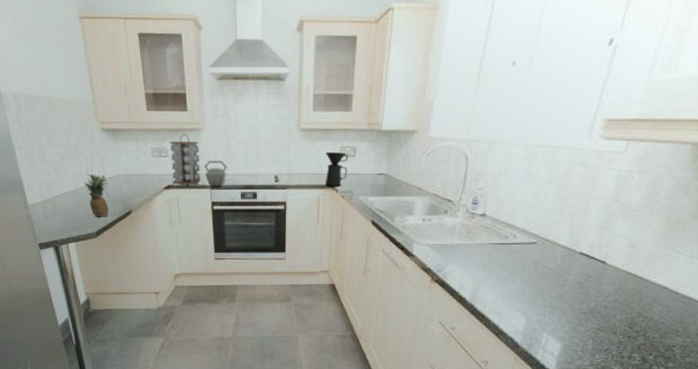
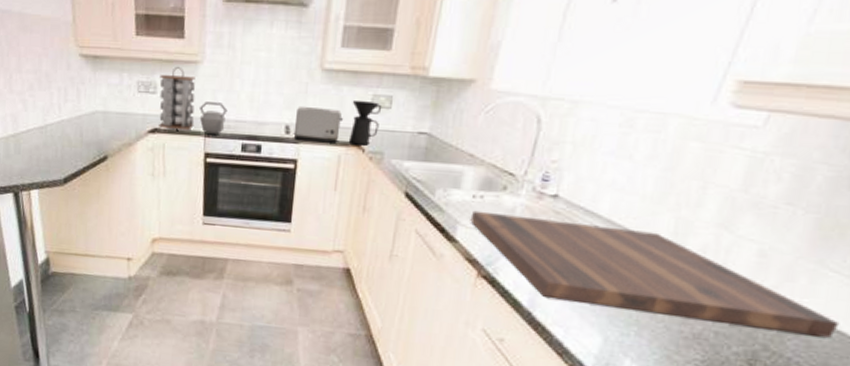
fruit: present [84,173,109,217] -> none [54,107,83,162]
toaster: none [281,159,319,187] -> present [293,105,343,143]
cutting board: none [422,231,688,302] -> present [470,210,840,338]

